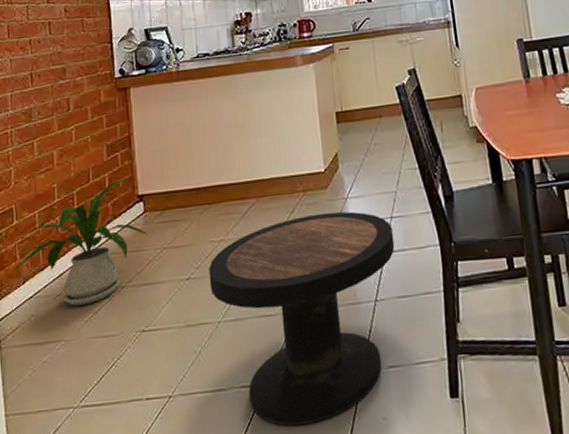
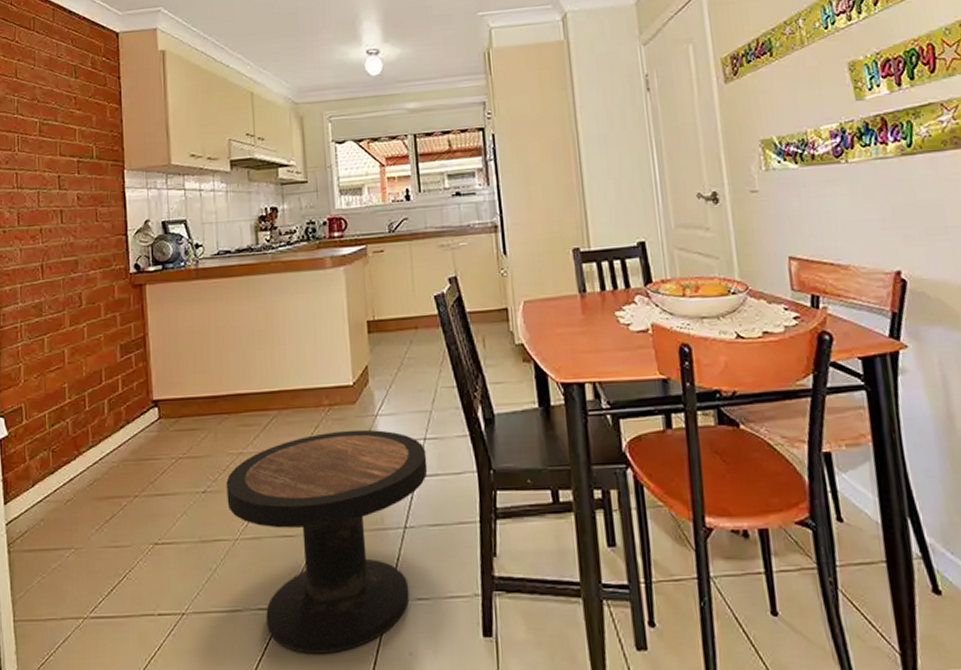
house plant: present [15,177,148,306] -> none [24,380,163,513]

